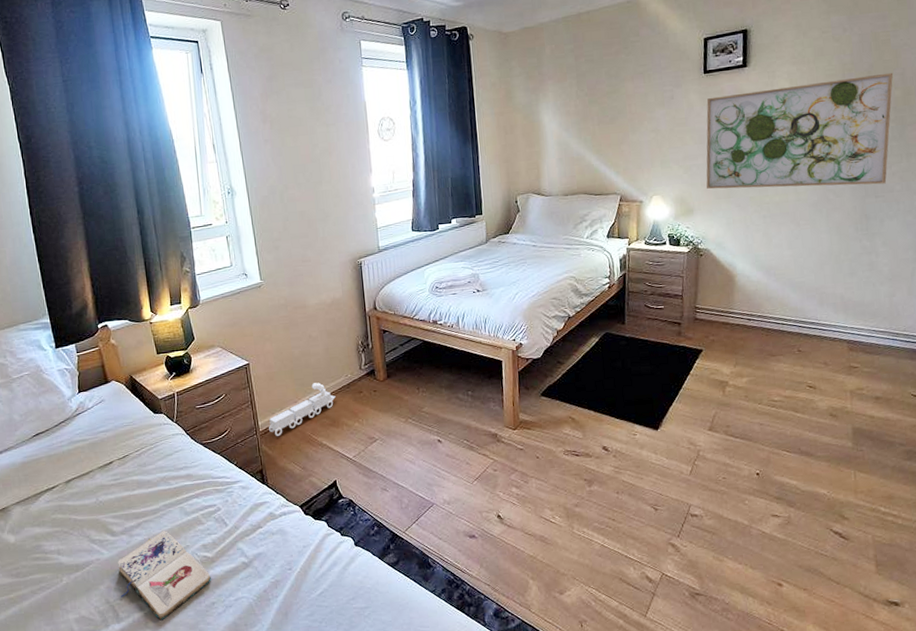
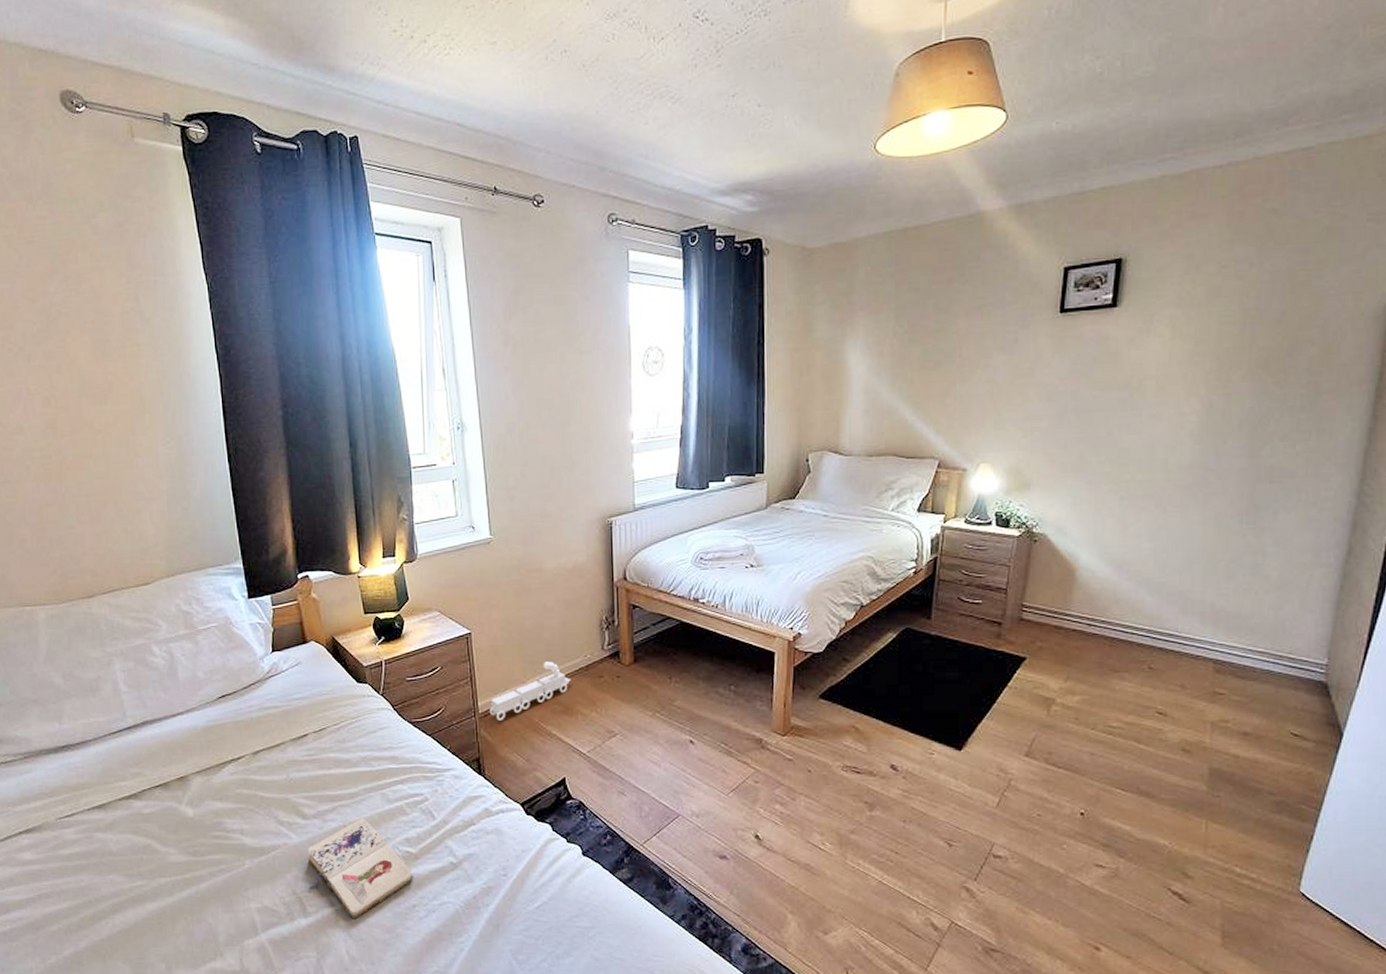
wall art: present [706,72,894,189] -> none [1050,323,1311,467]

